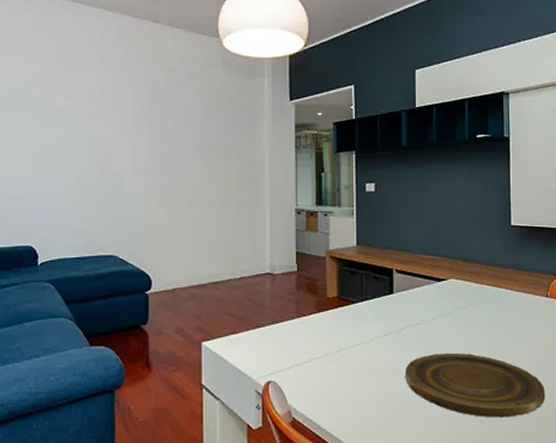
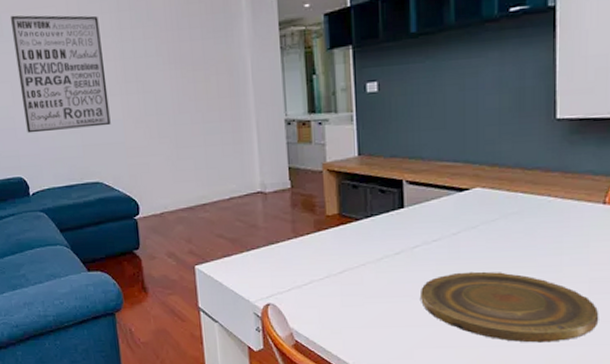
wall art: none [42,90,132,203] -> present [10,15,111,134]

